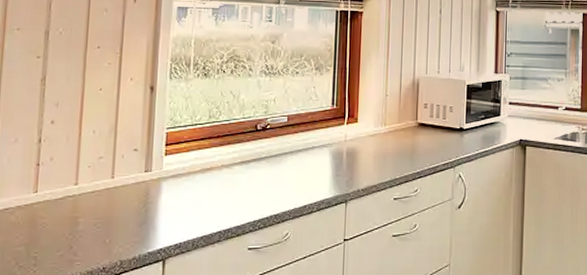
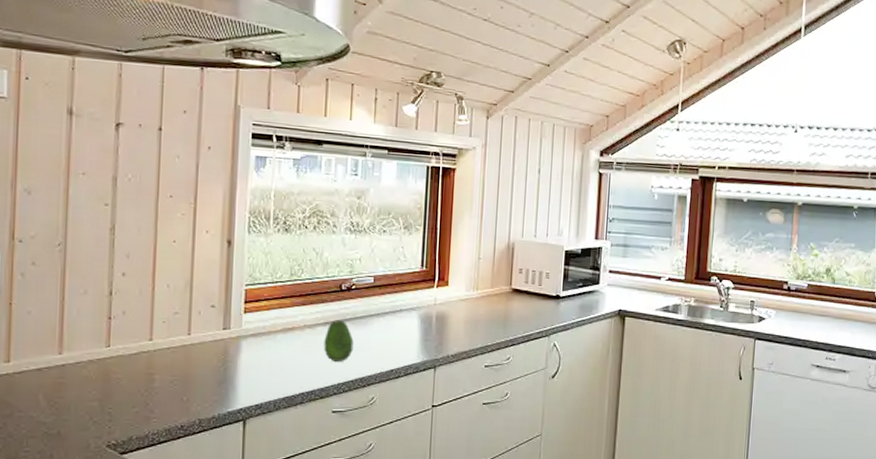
fruit: none [240,159,269,199] -> present [324,320,354,362]

